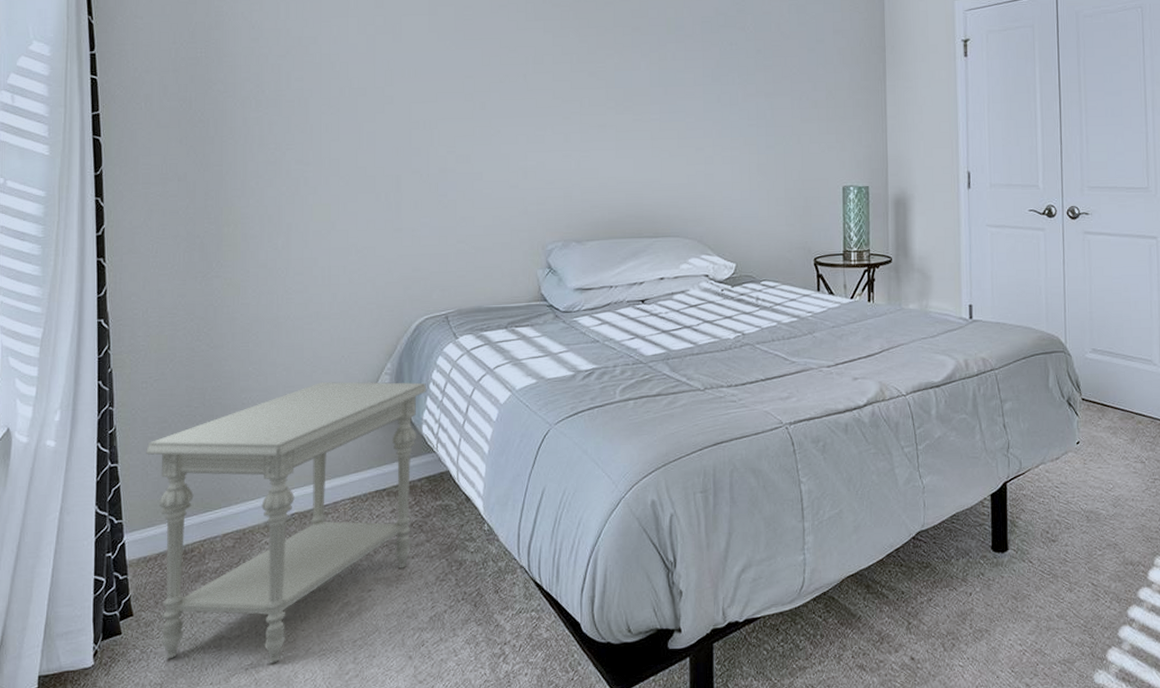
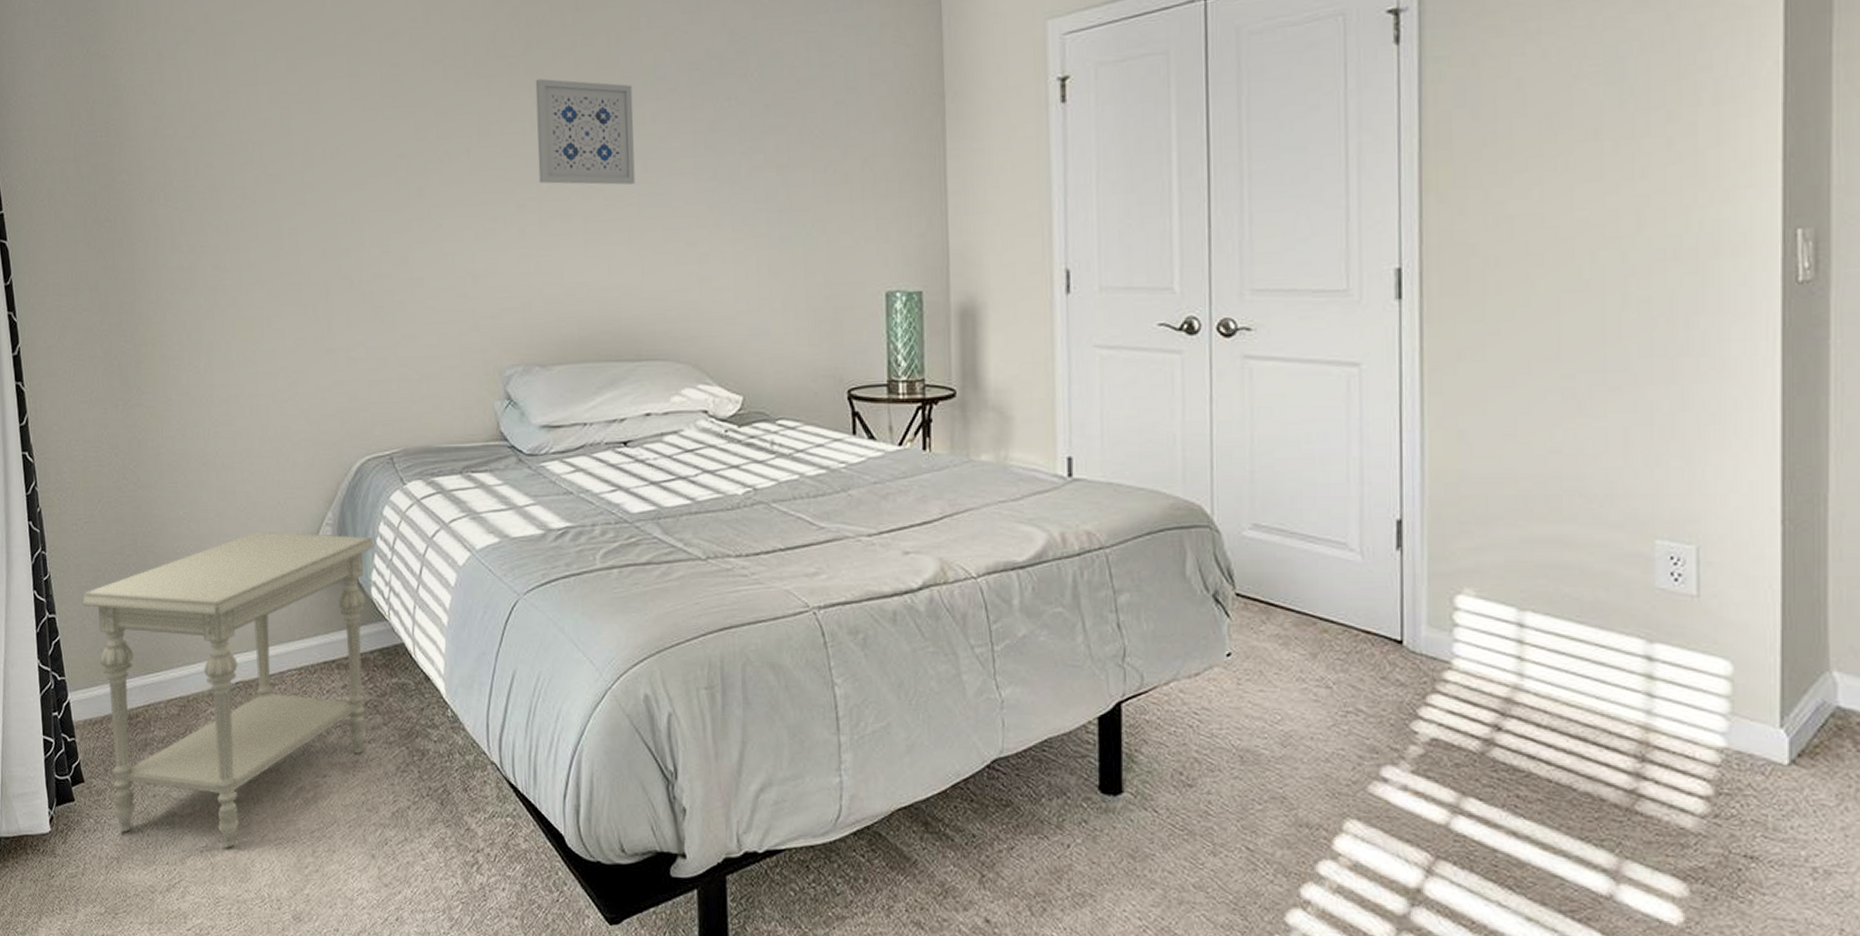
wall art: none [581,23,658,104] -> present [535,78,636,185]

